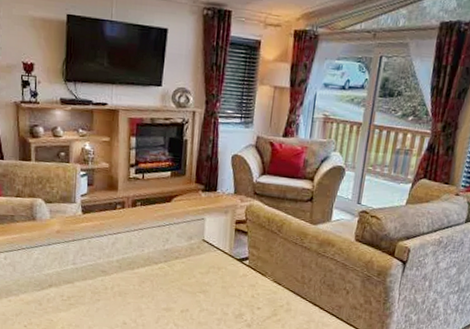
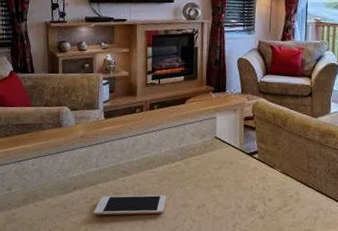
cell phone: none [71,294,148,317] -> present [94,194,166,216]

